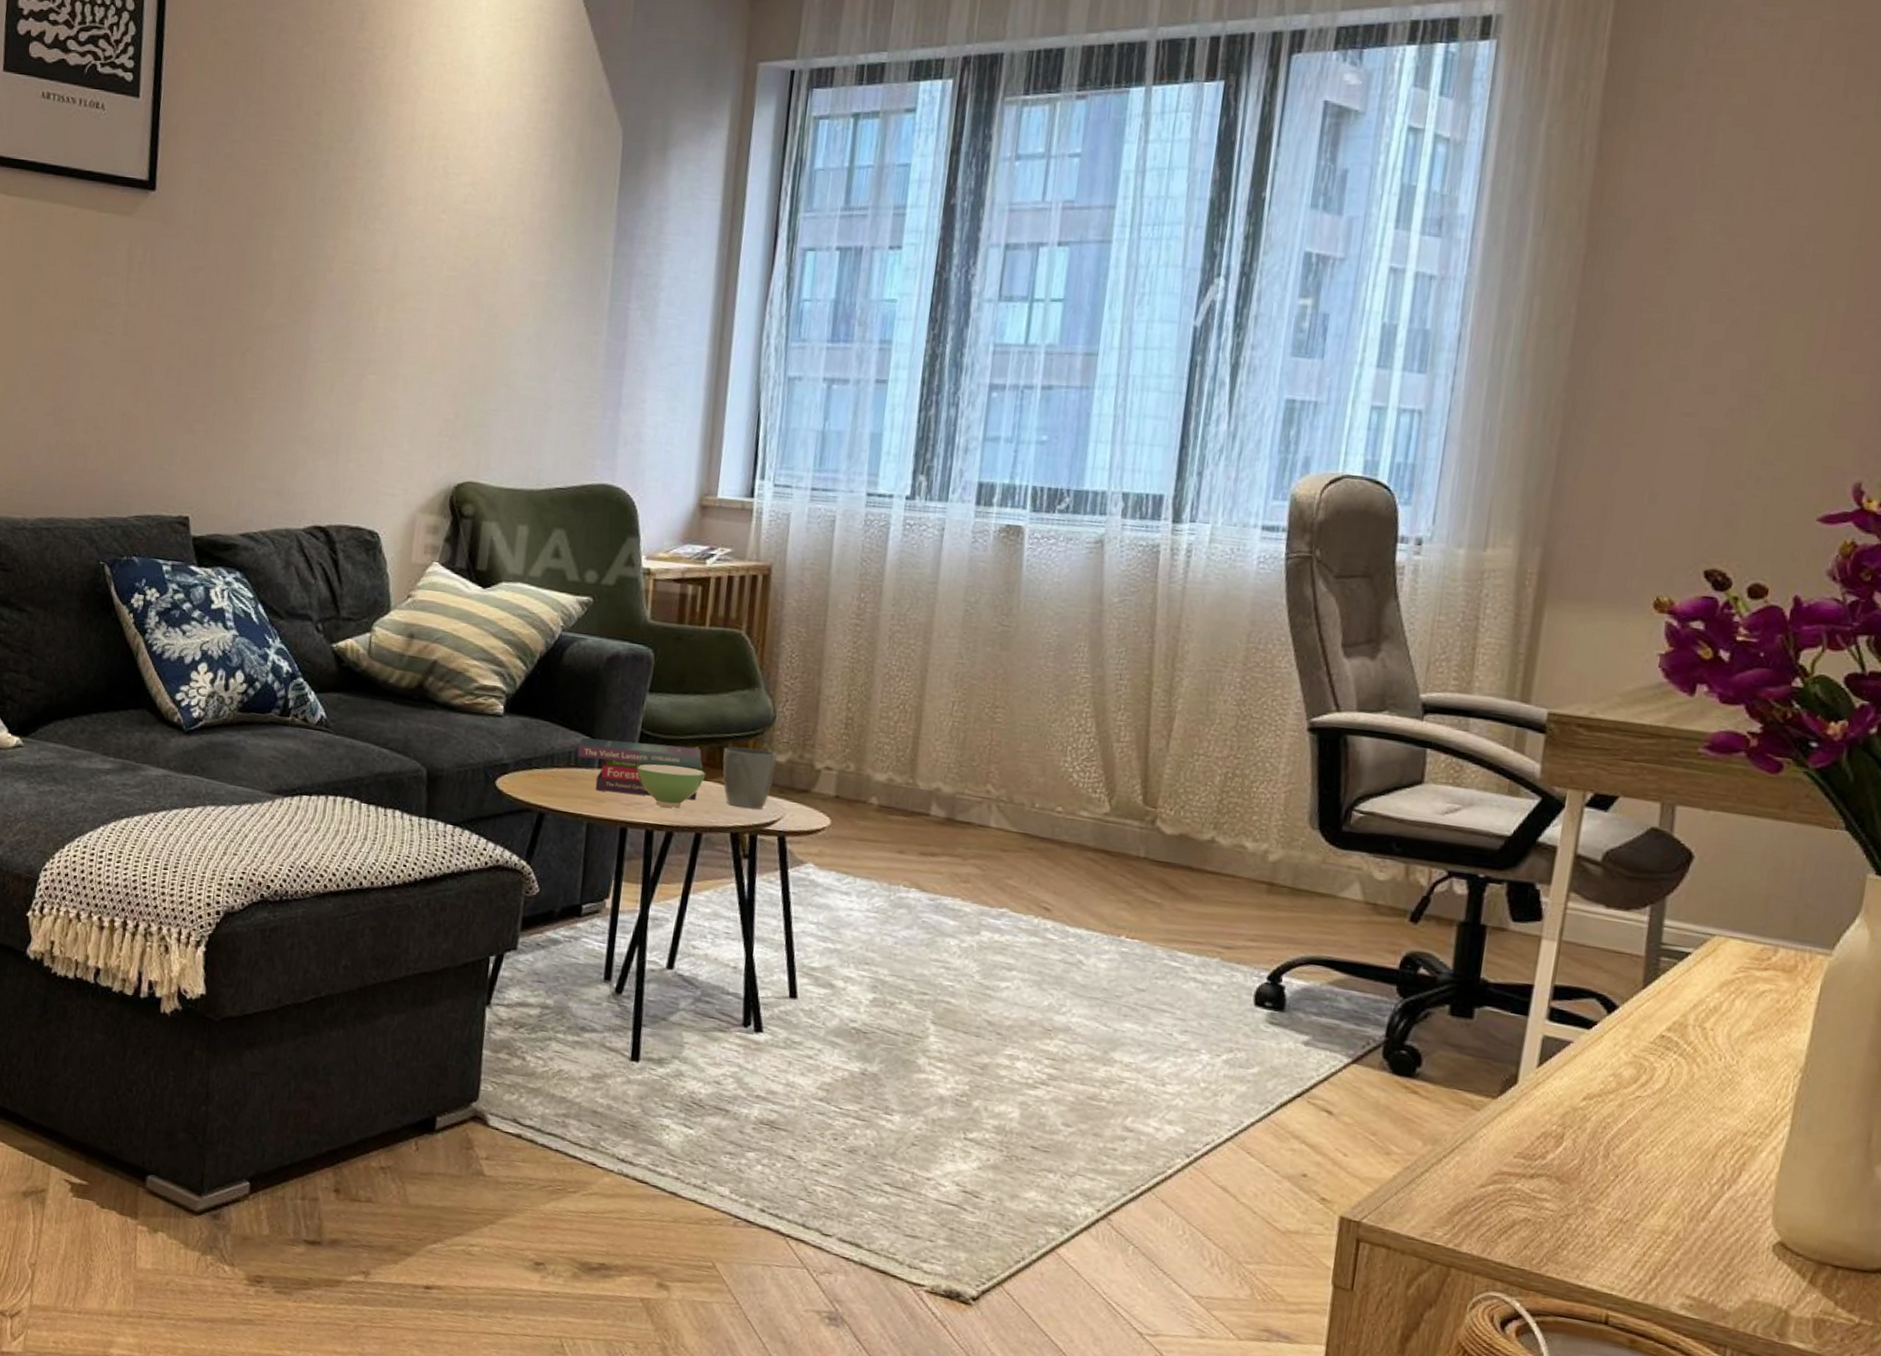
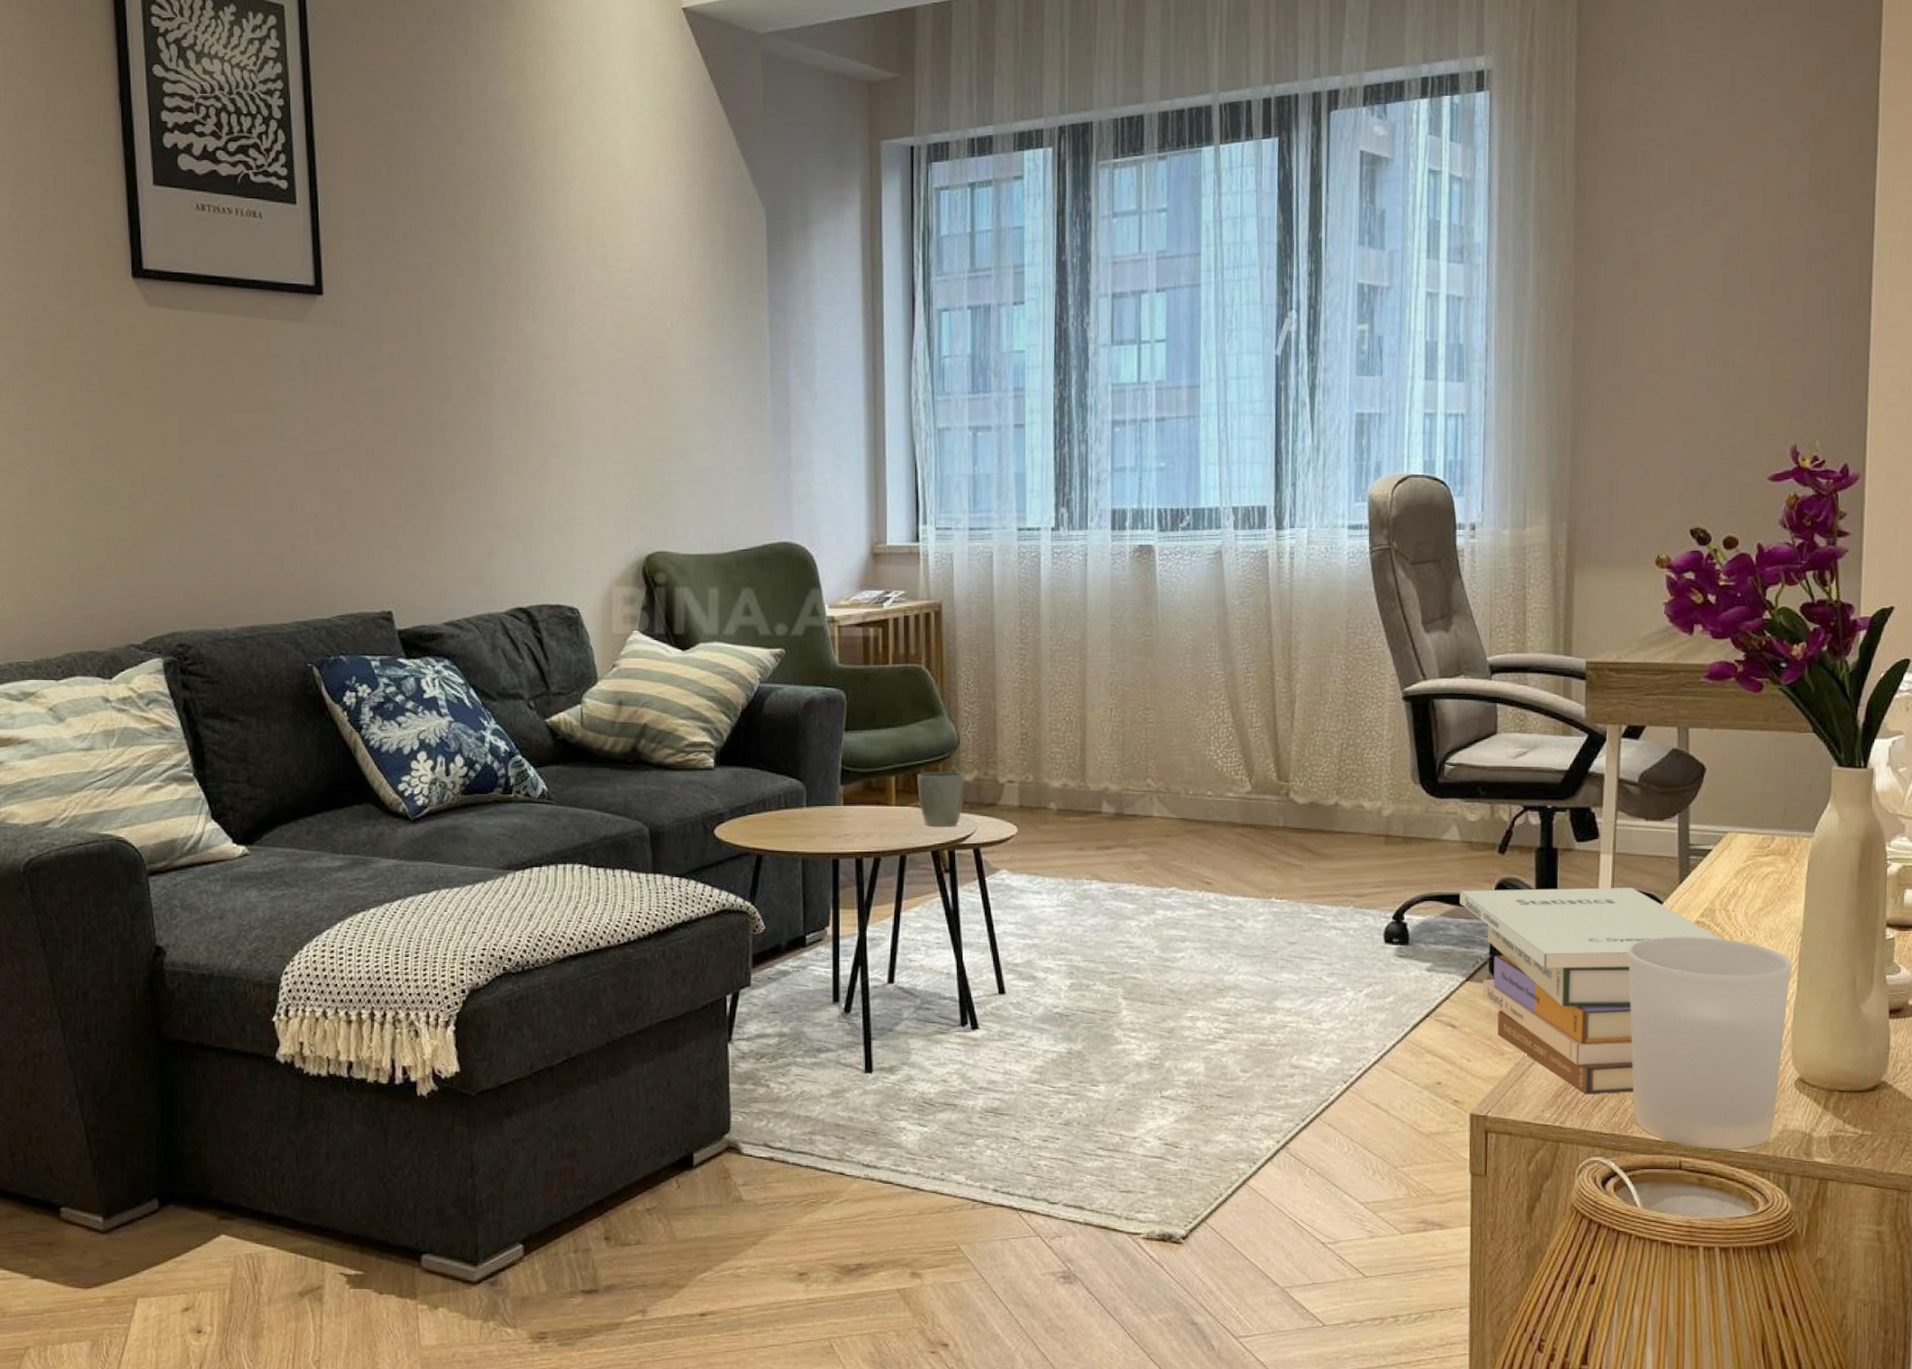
books: present [577,737,703,801] -> none [787,777,900,828]
bowl: present [636,764,706,808] -> none [841,796,904,835]
books: none [1354,957,1692,1224] -> present [1460,888,1722,1095]
candle holder: none [1551,1046,1786,1316] -> present [1628,936,1793,1151]

